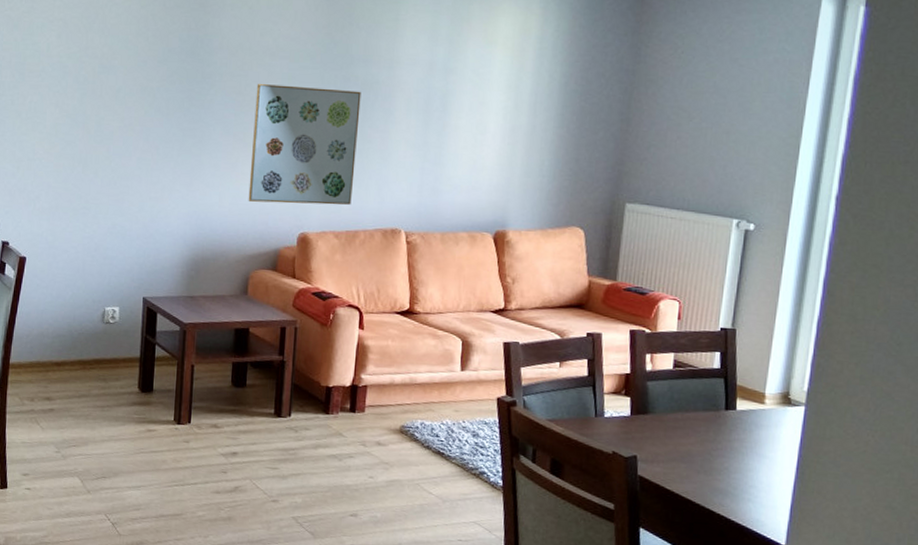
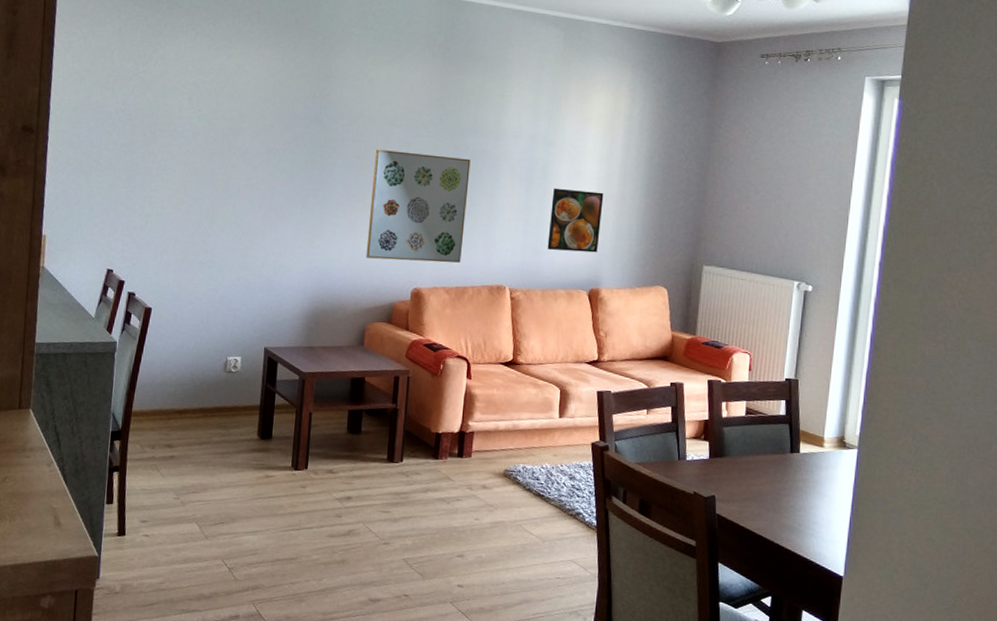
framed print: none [447,120,511,191] -> present [547,188,604,253]

